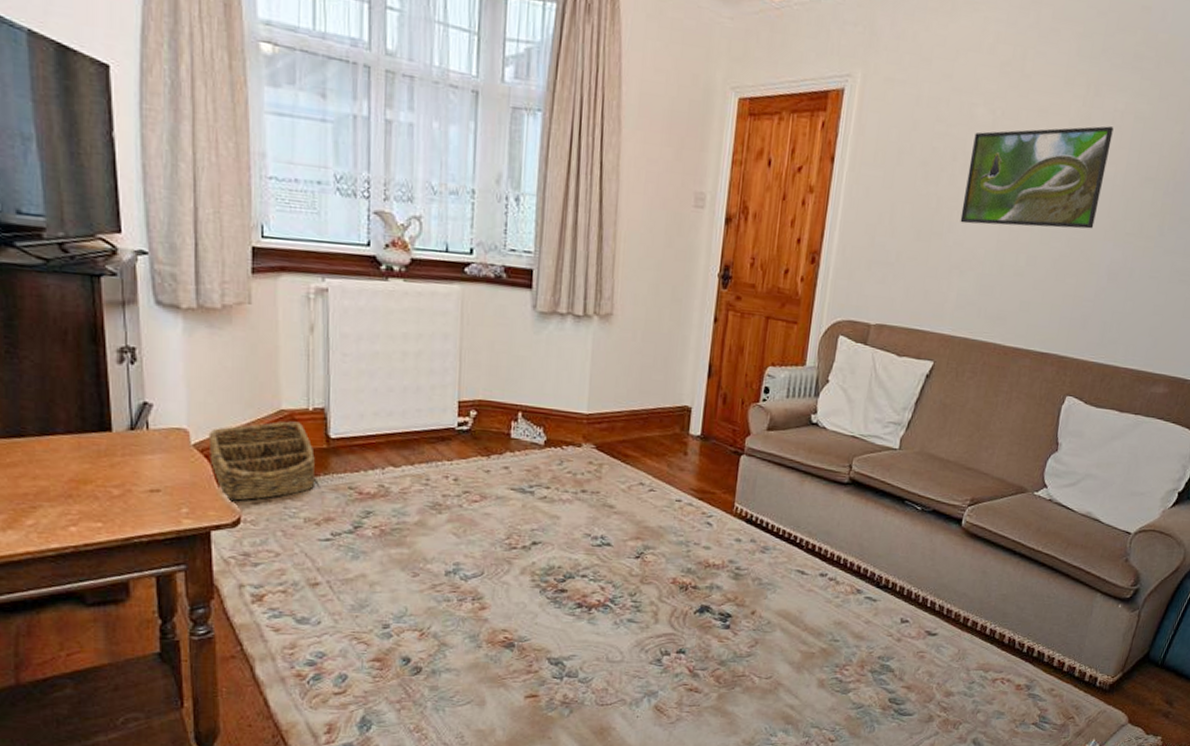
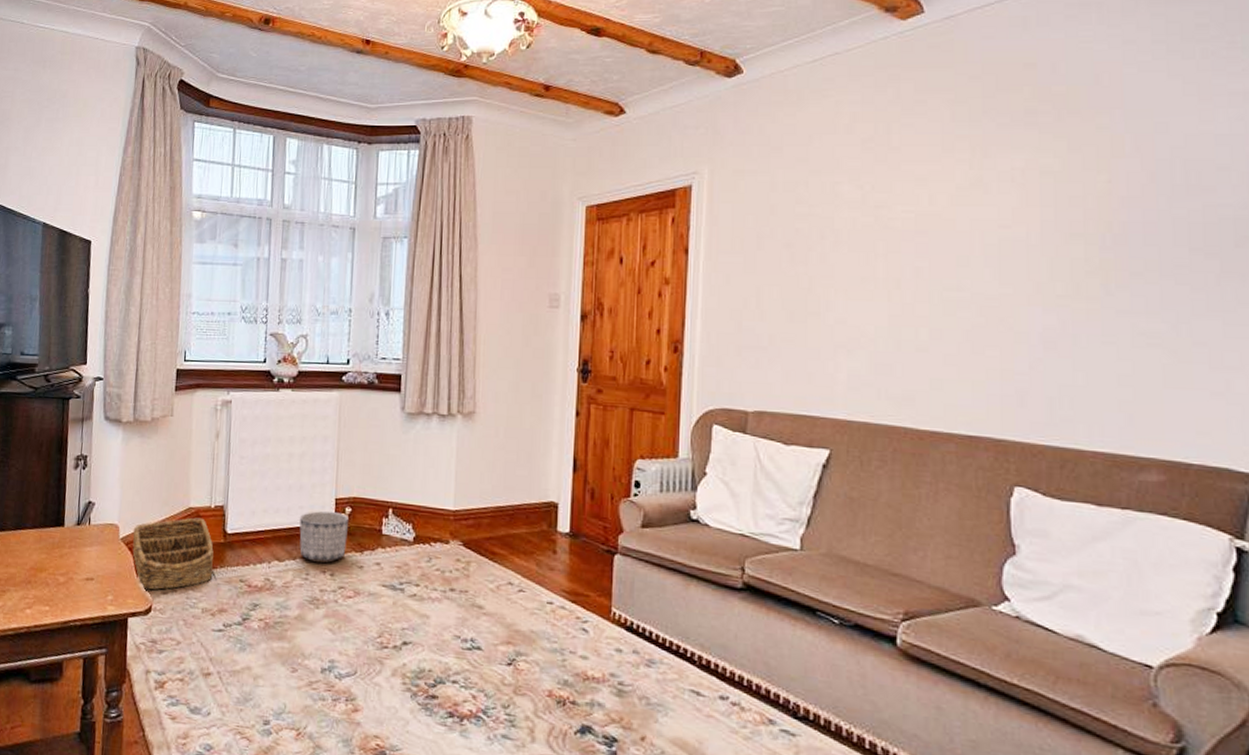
planter: none [416,414,473,468] -> present [299,510,348,563]
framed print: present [960,126,1114,229] -> none [839,186,1015,301]

